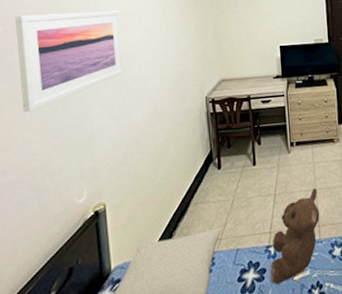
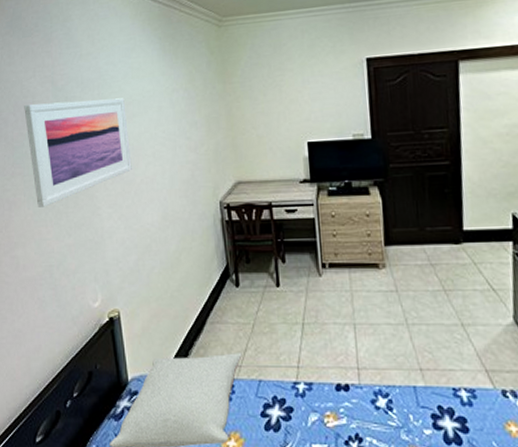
teddy bear: present [269,188,320,284] -> none [297,322,360,427]

